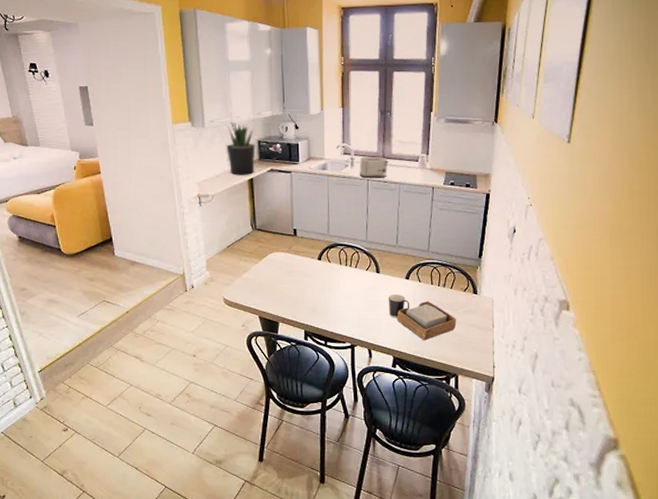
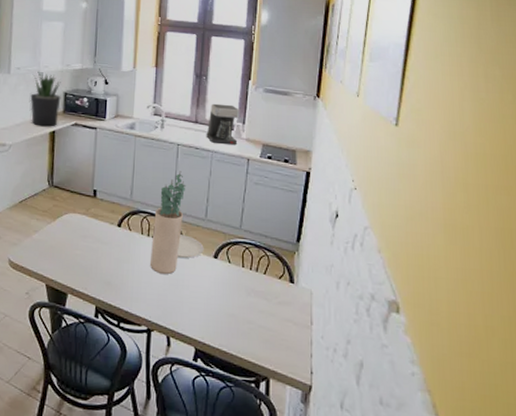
vase: none [349,204,378,298] -> present [150,171,186,275]
toaster: present [359,157,388,179] -> none [169,120,201,144]
plate: none [373,261,397,281] -> present [177,234,204,258]
mug: present [388,295,410,318] -> none [192,275,218,303]
coffee maker: none [393,137,423,176] -> present [206,103,240,146]
napkin holder: present [396,301,457,340] -> none [201,286,270,332]

